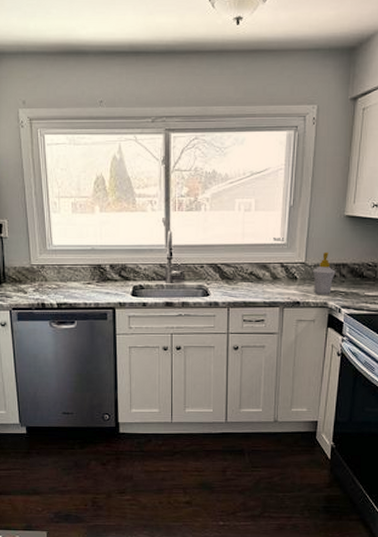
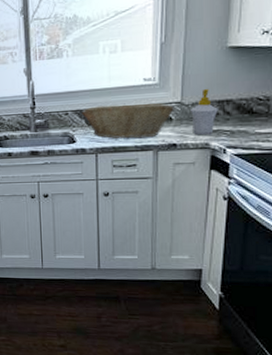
fruit basket: none [217,260,299,295] -> present [82,103,174,139]

